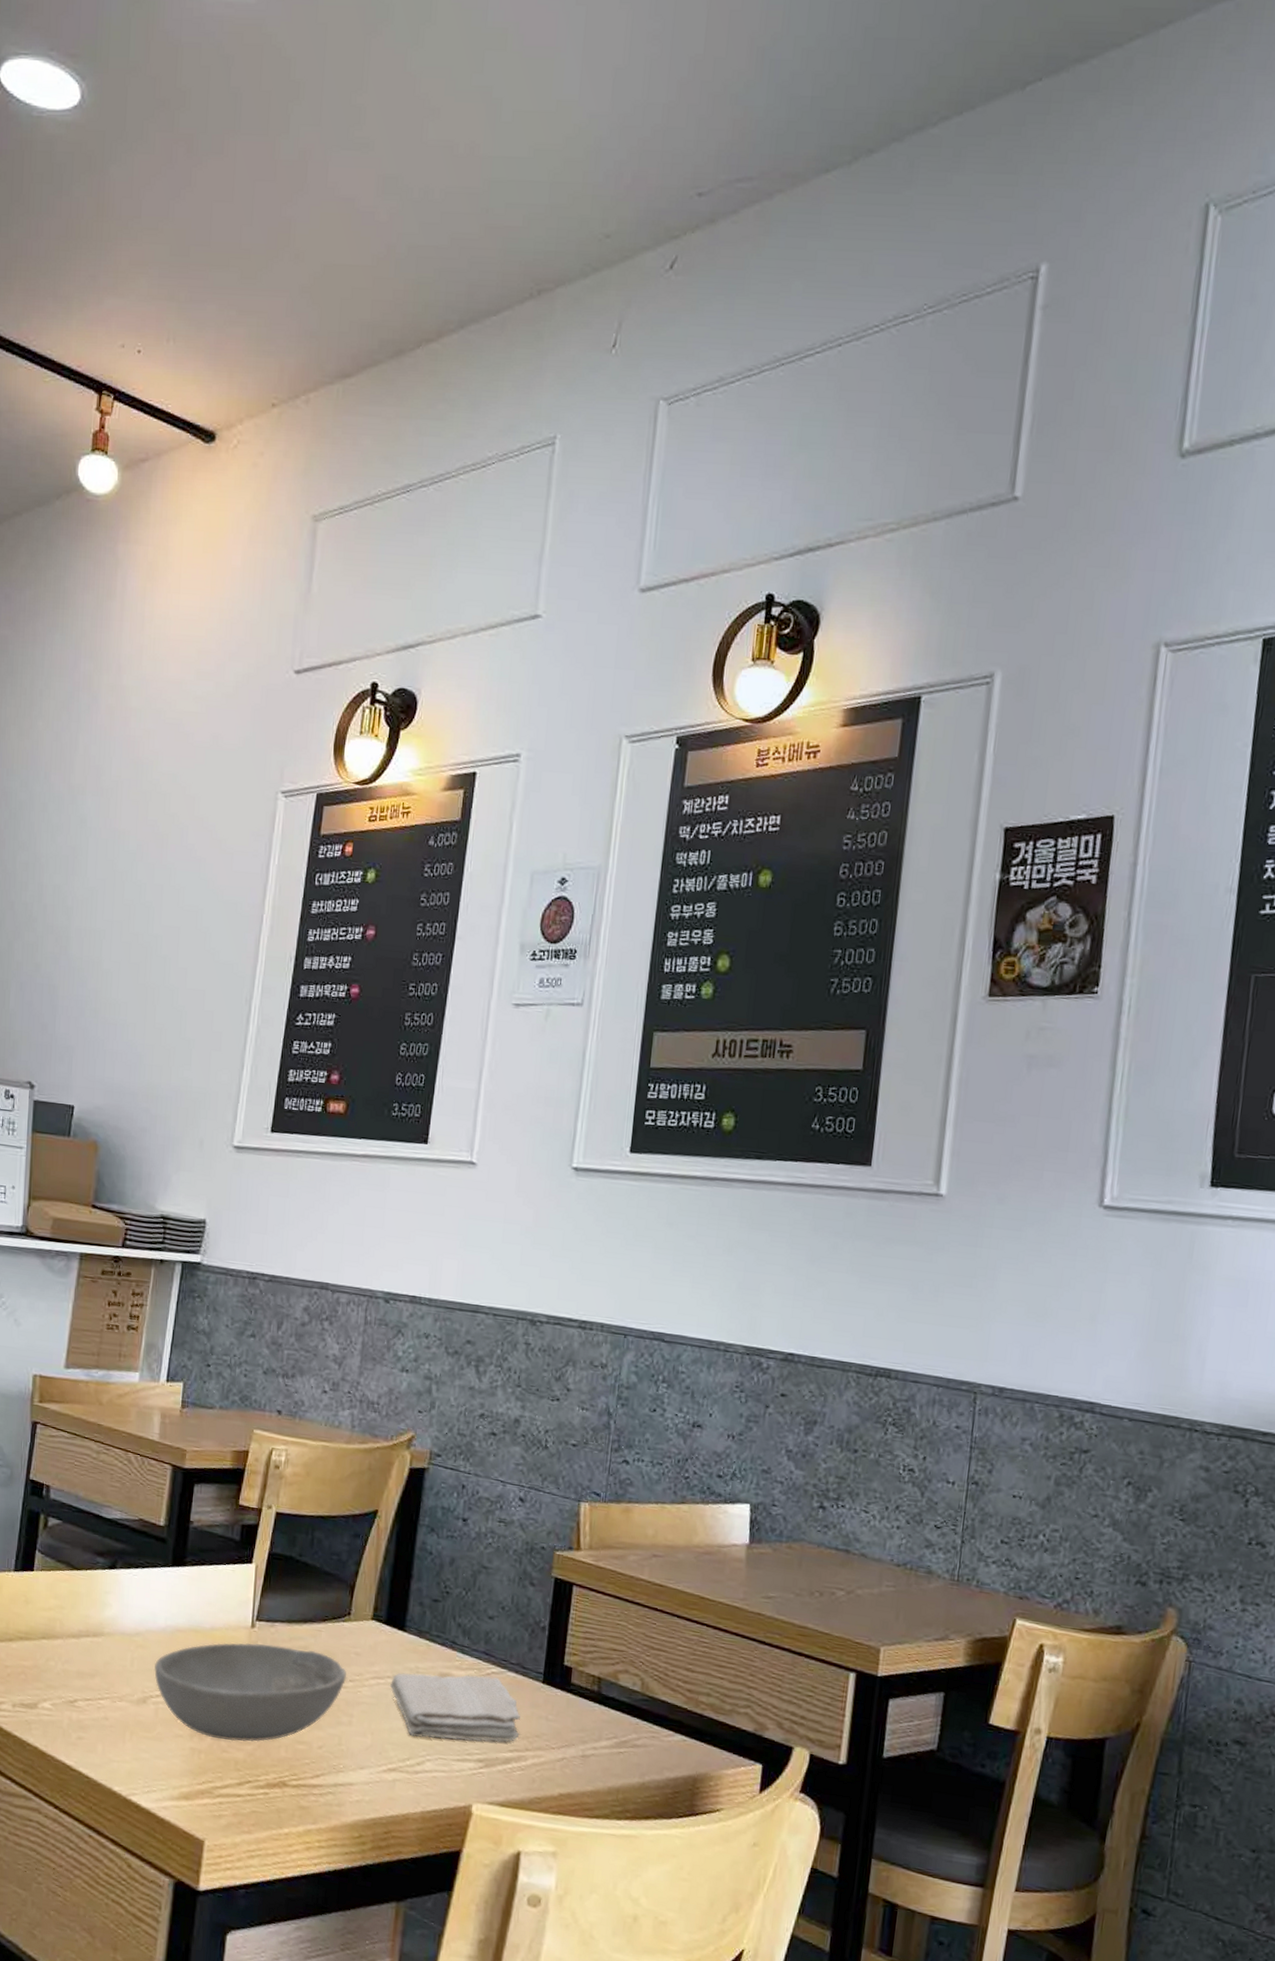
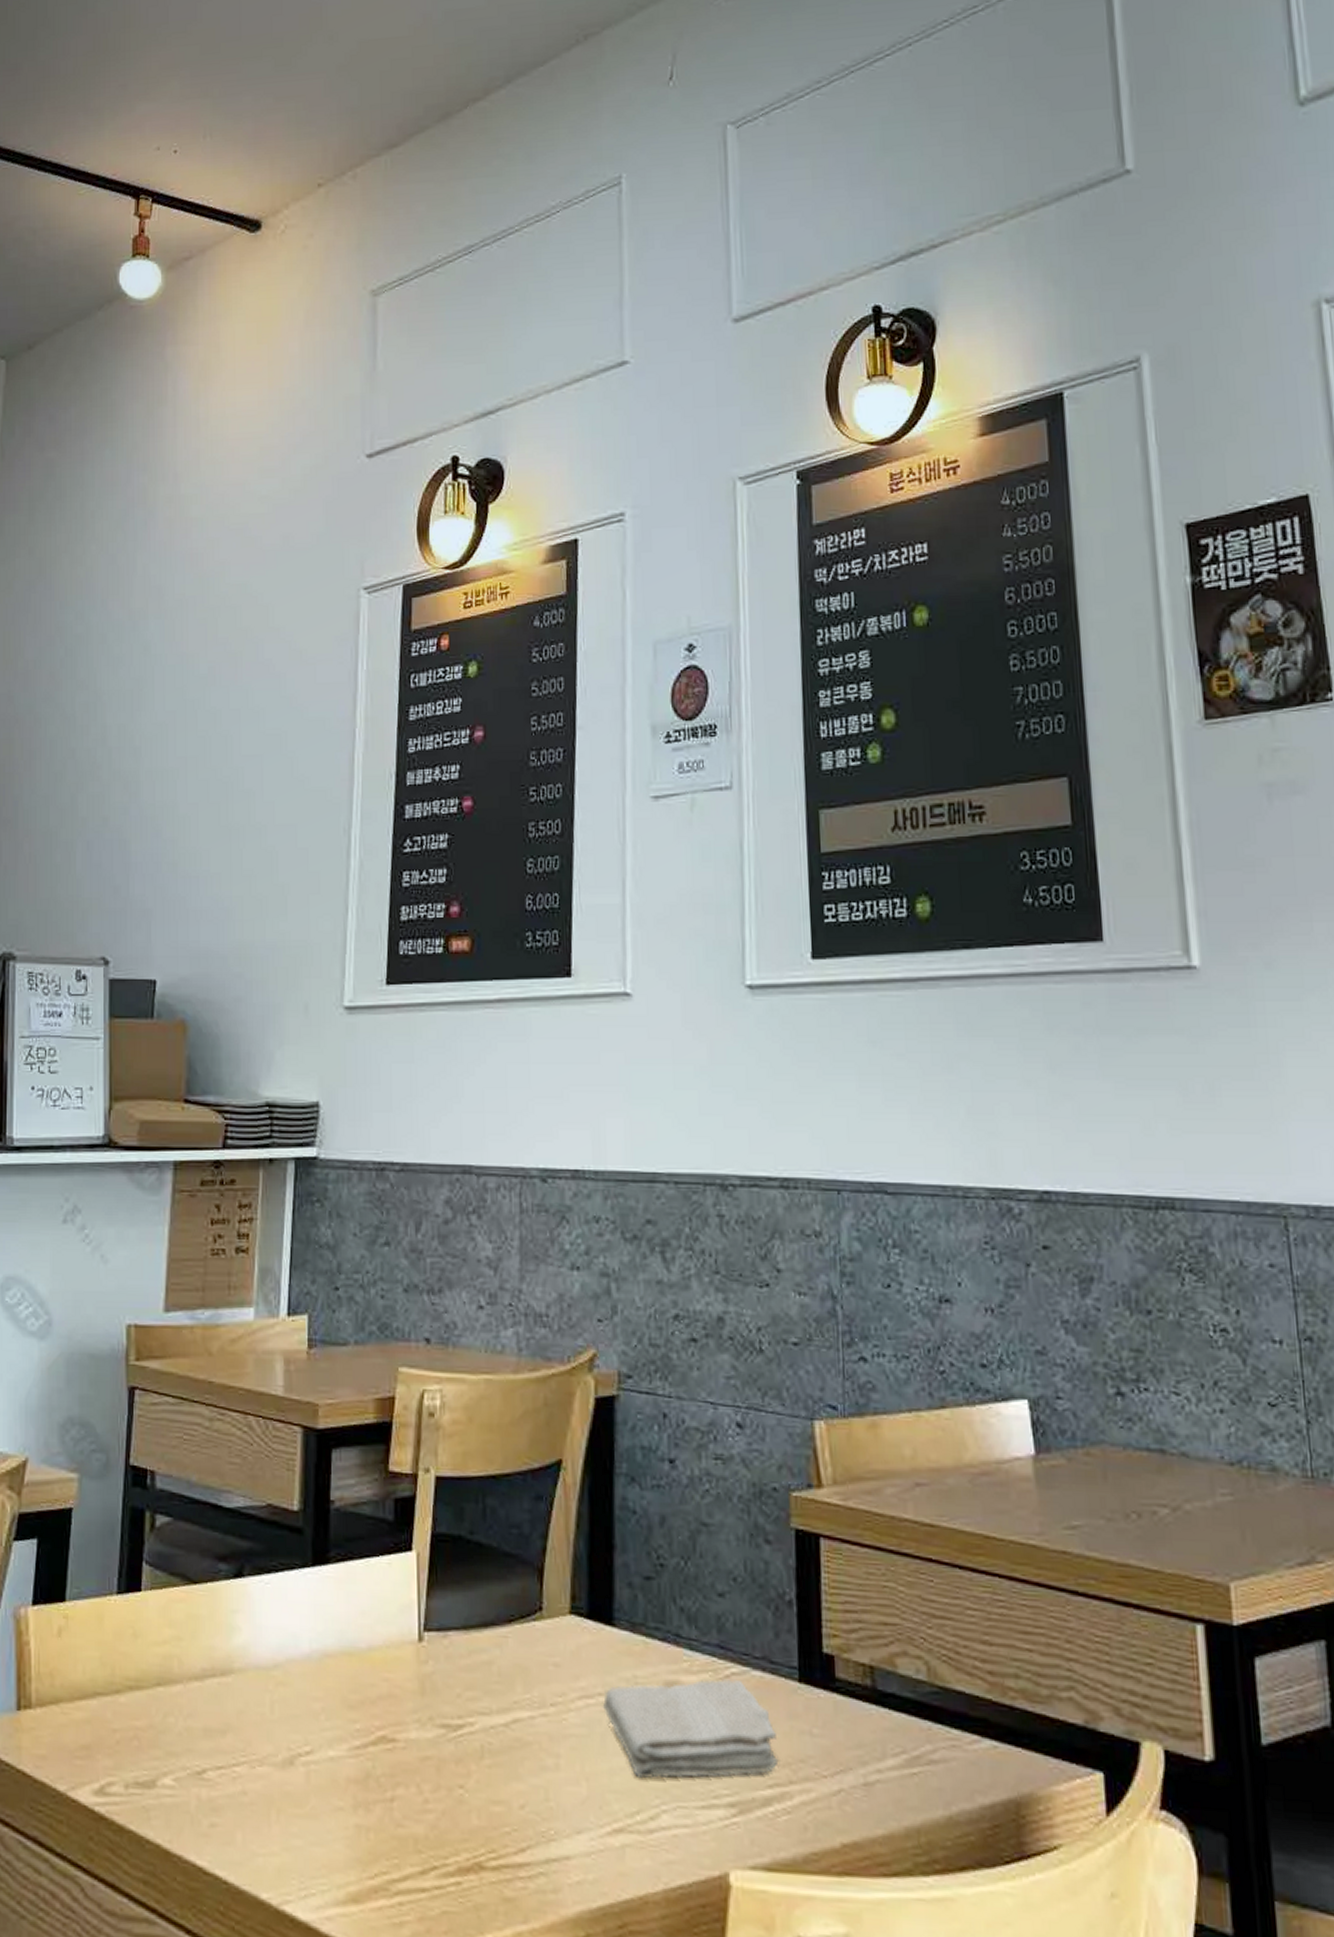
soup bowl: present [154,1642,347,1742] -> none [301,1663,547,1810]

